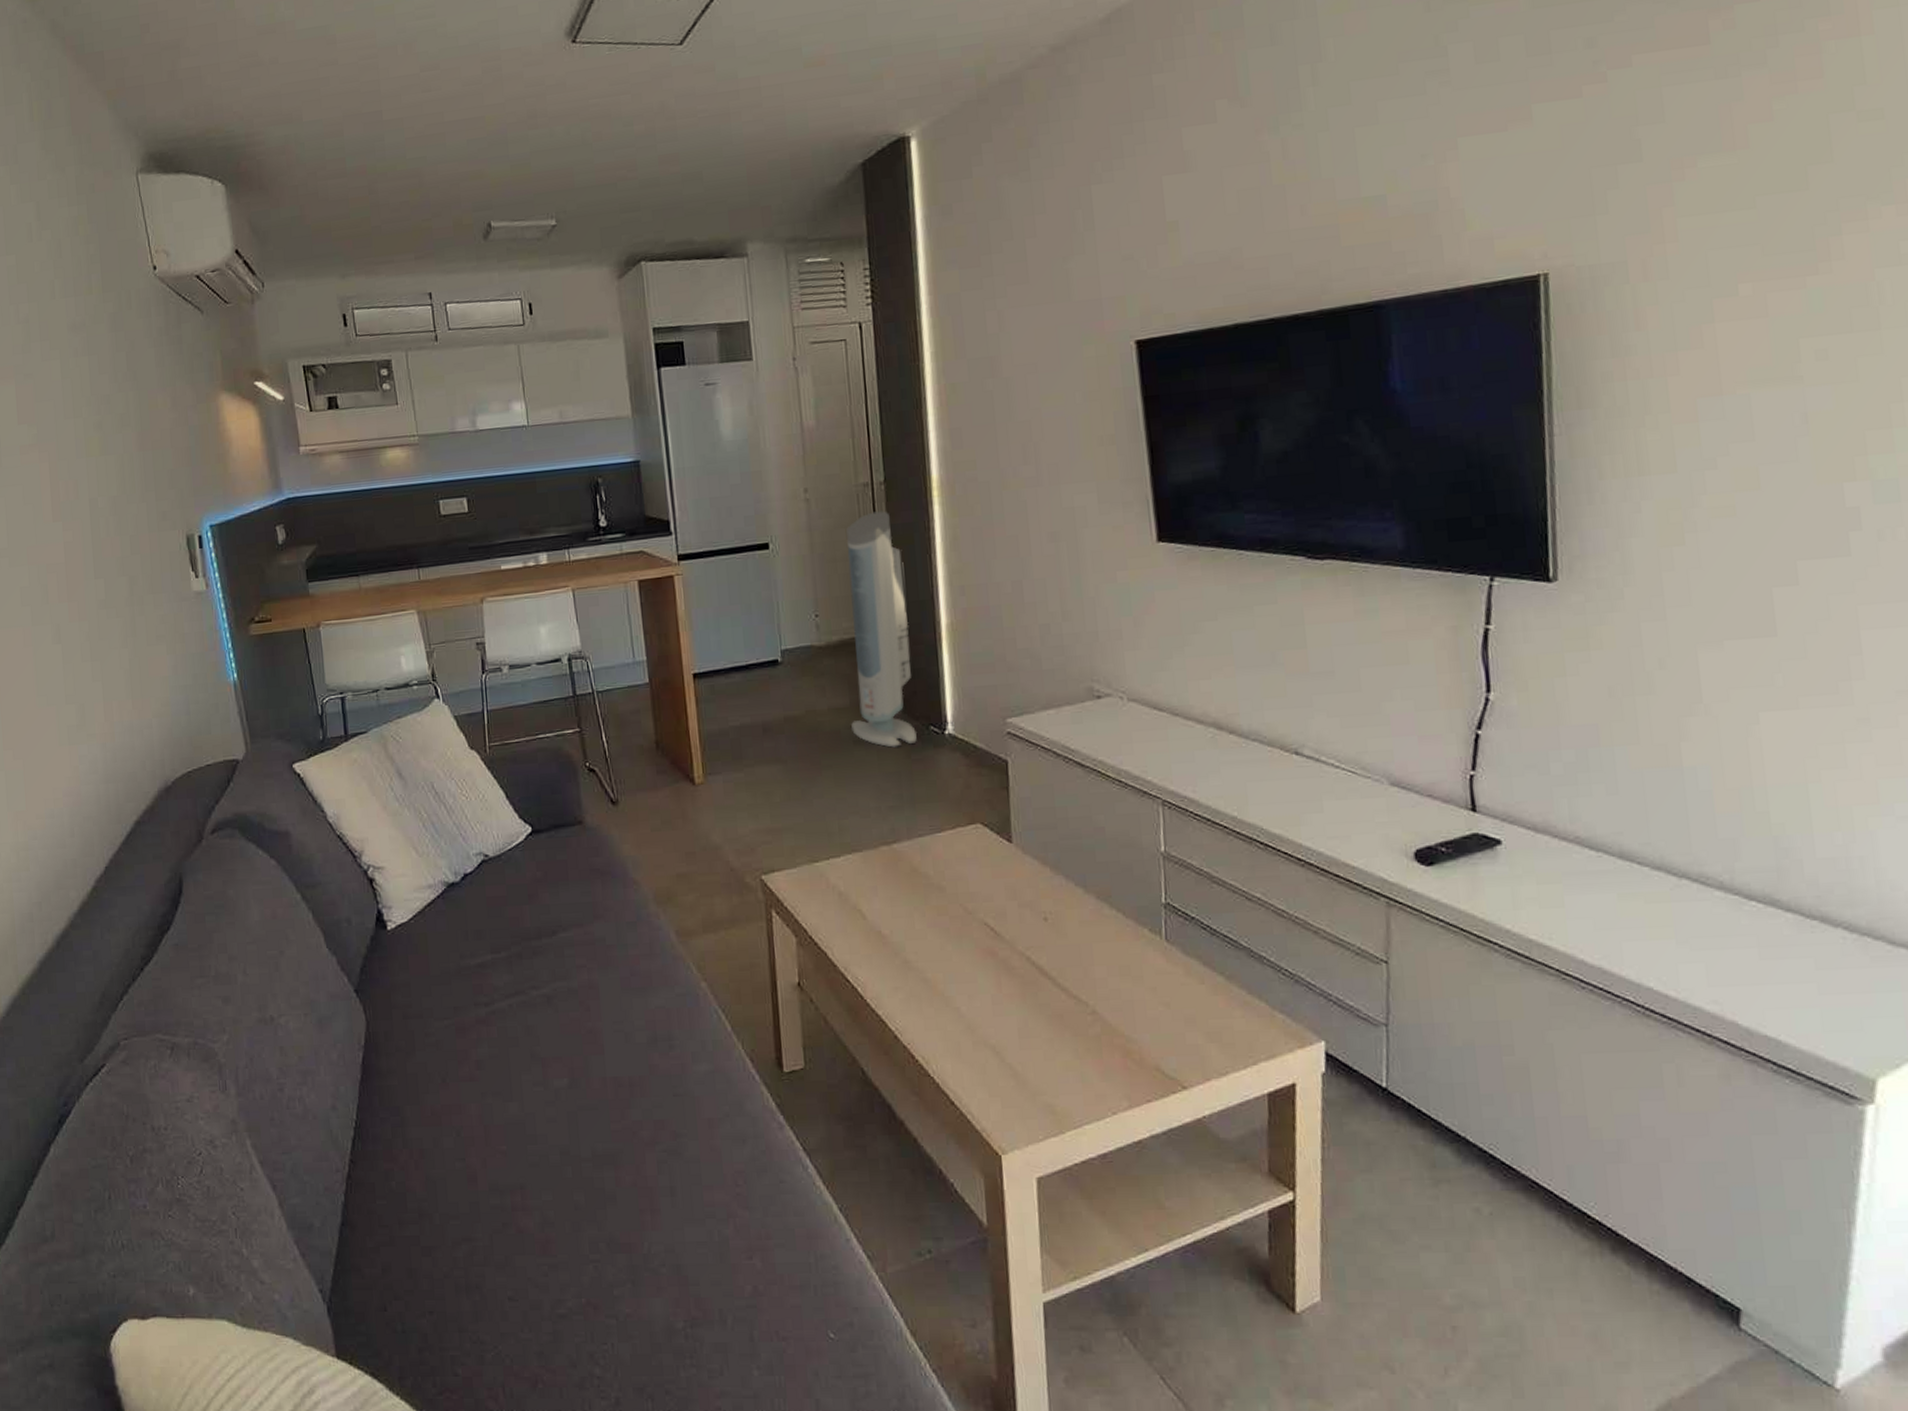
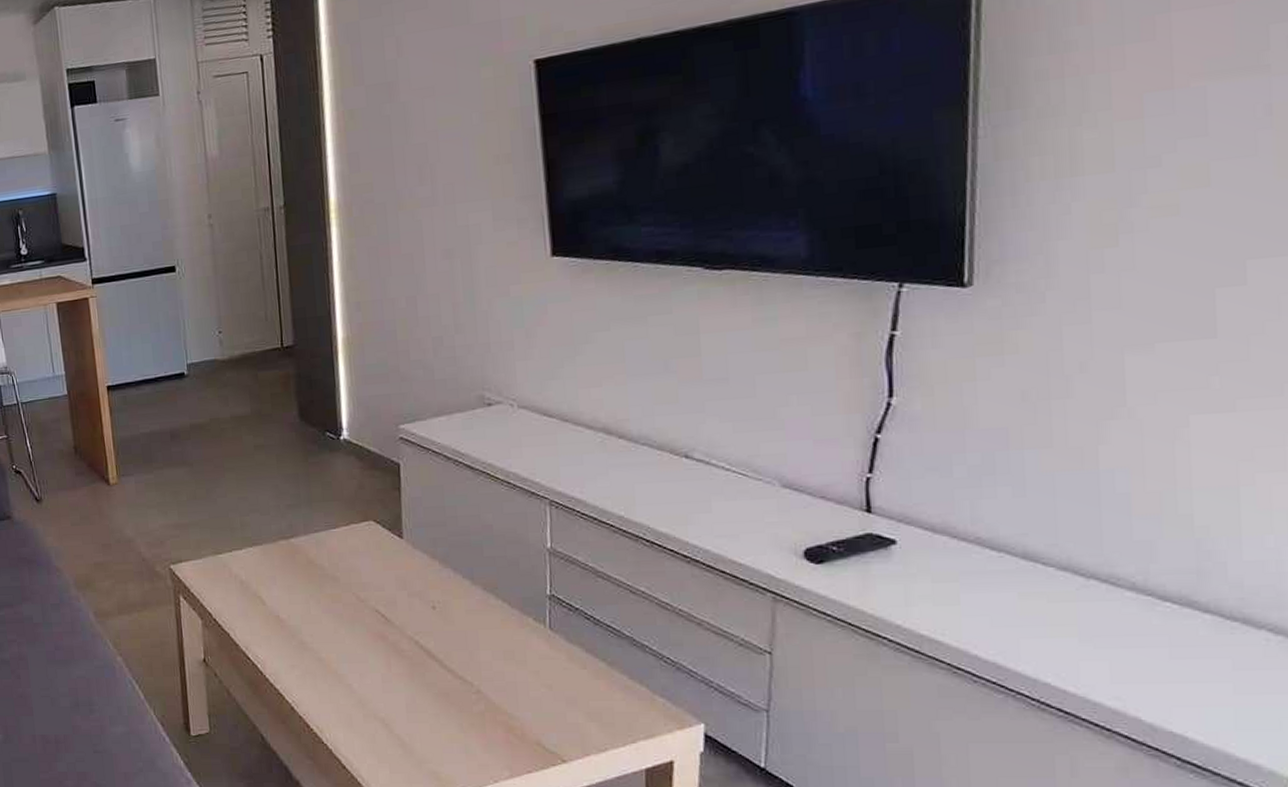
air purifier: present [846,511,917,748] -> none [248,233,314,452]

